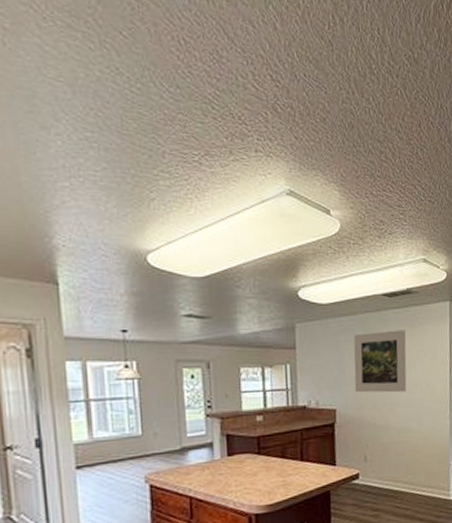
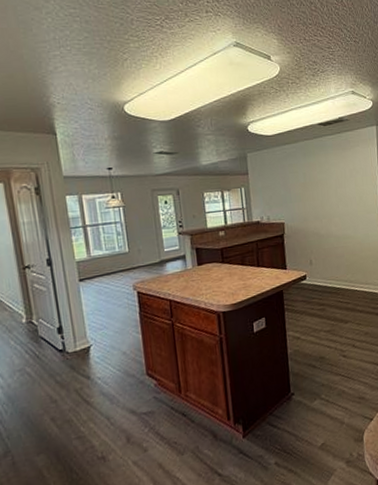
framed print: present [353,330,407,393] -> none [296,153,343,208]

